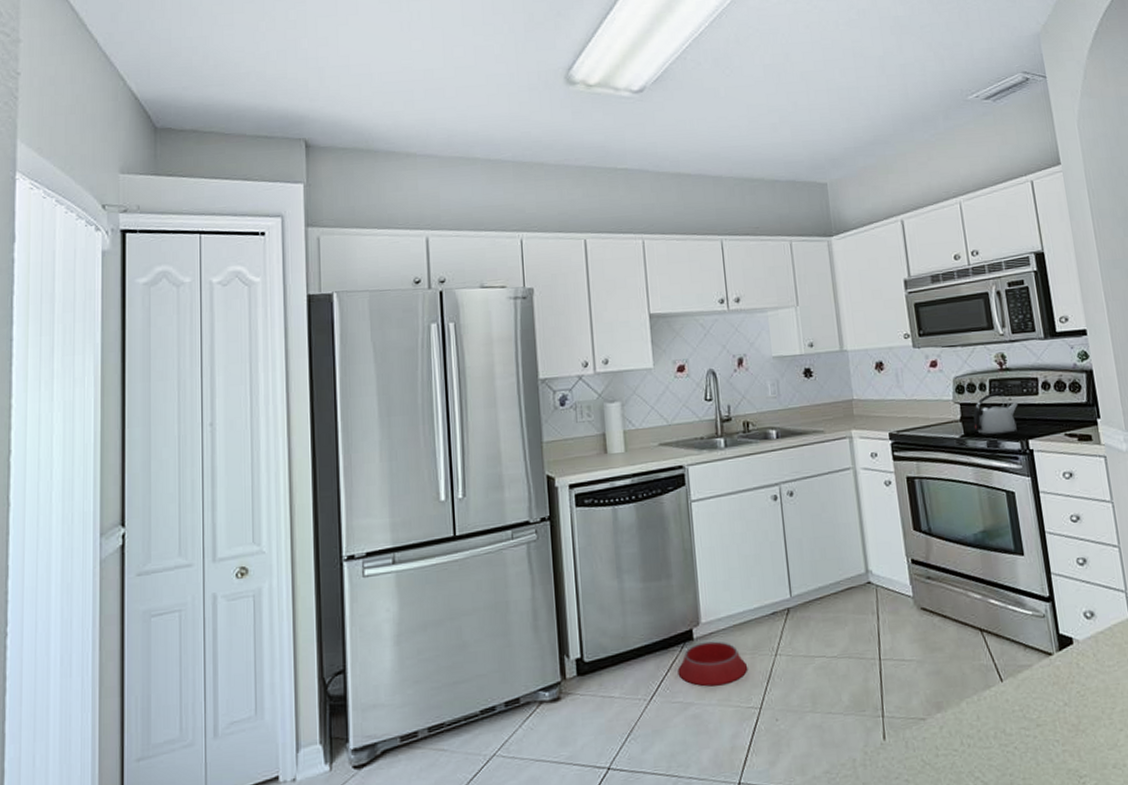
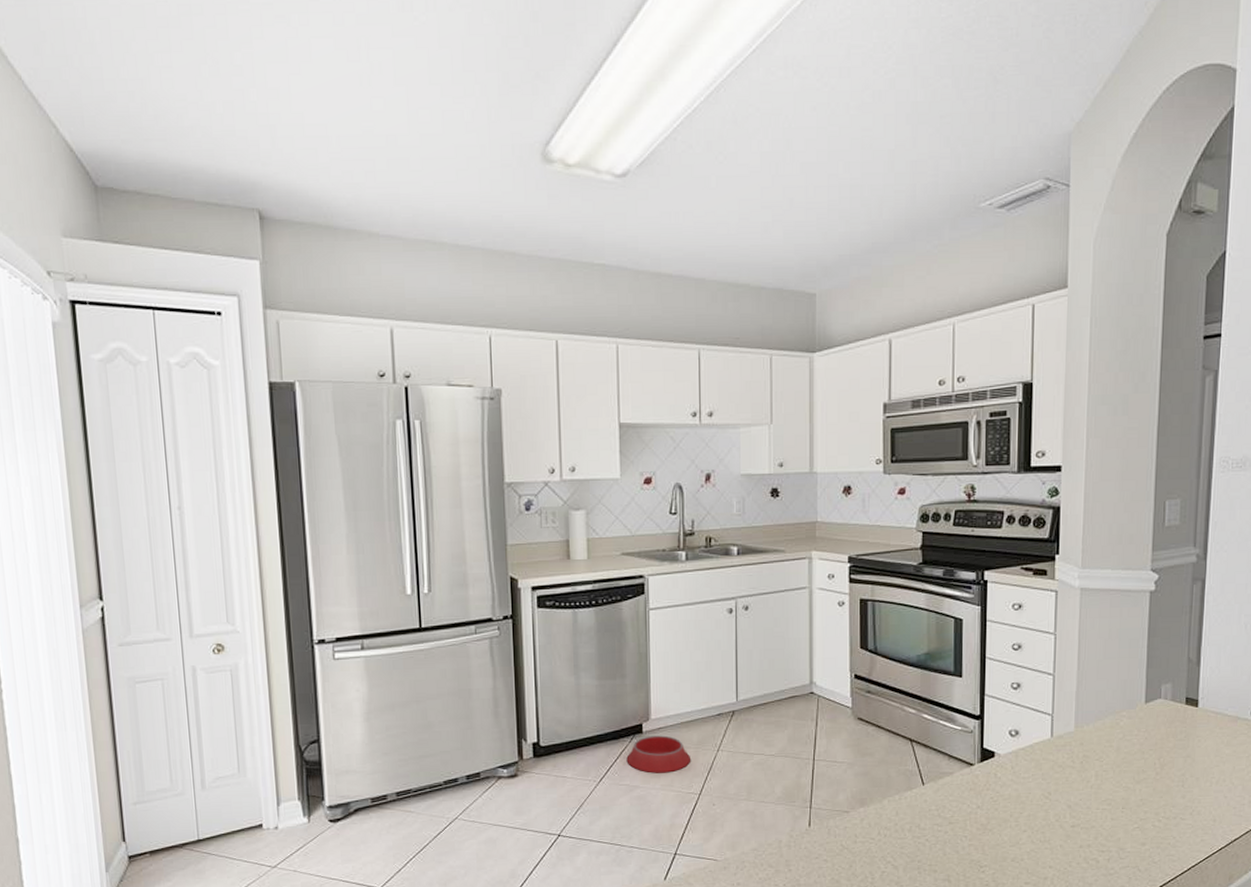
kettle: present [973,391,1019,437] -> none [933,522,981,565]

